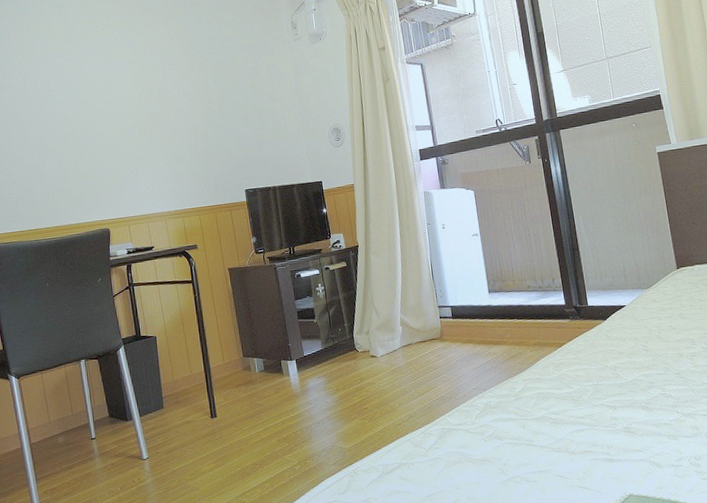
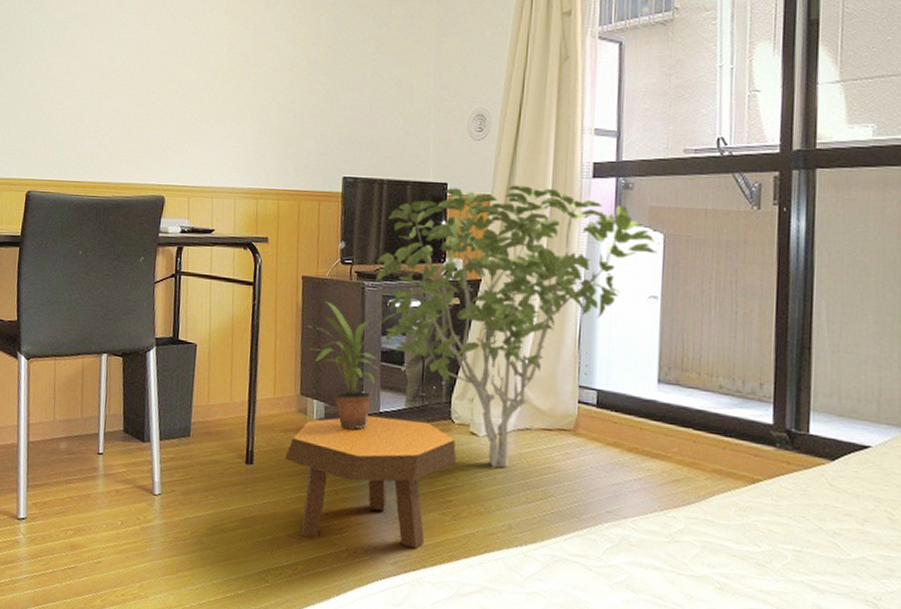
potted plant: none [239,272,307,374] -> present [308,300,404,429]
footstool: none [240,355,366,462] -> present [284,415,457,549]
shrub: none [281,172,472,377] -> present [376,185,658,468]

